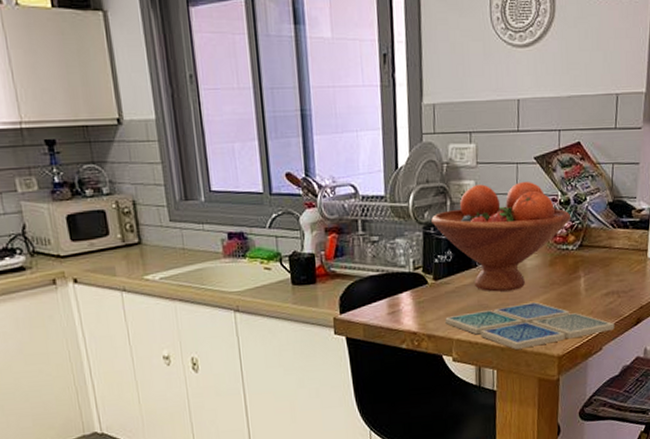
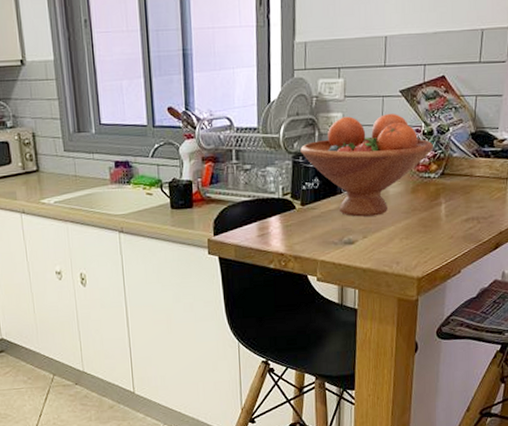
drink coaster: present [445,302,615,349] -> none [311,227,473,271]

